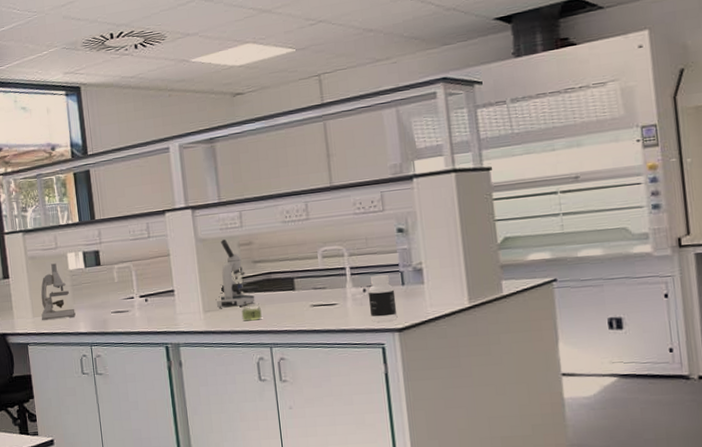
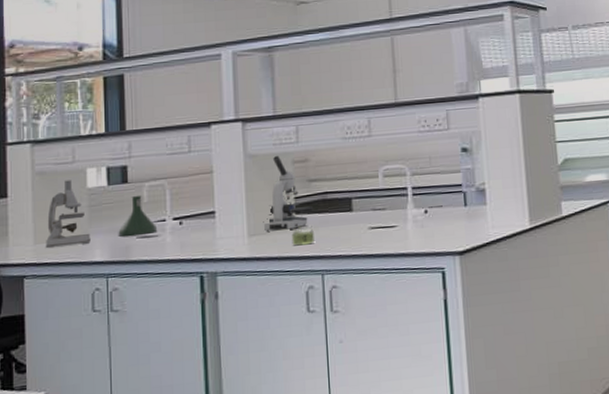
flask: none [96,275,128,313] -> present [118,195,158,238]
medicine bottle: present [367,274,398,322] -> none [429,195,459,245]

